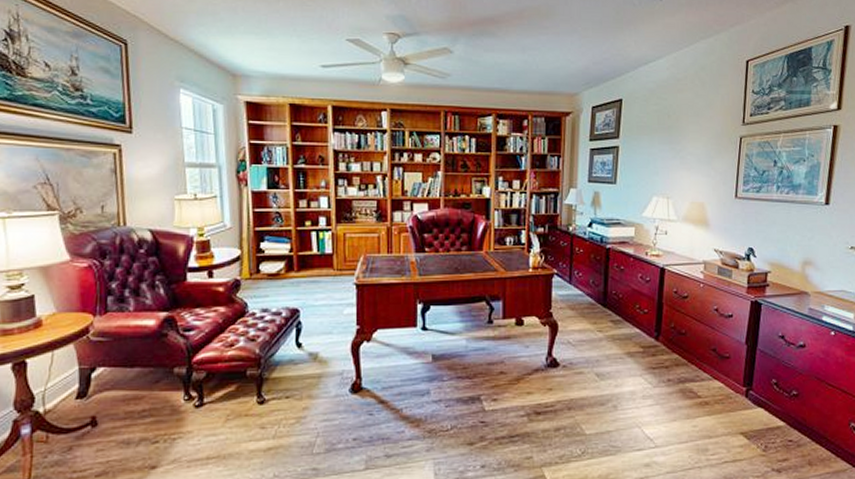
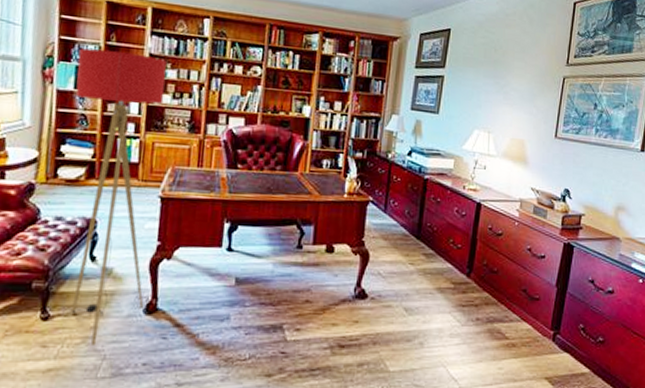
floor lamp: none [268,150,351,425] -> present [71,48,167,345]

